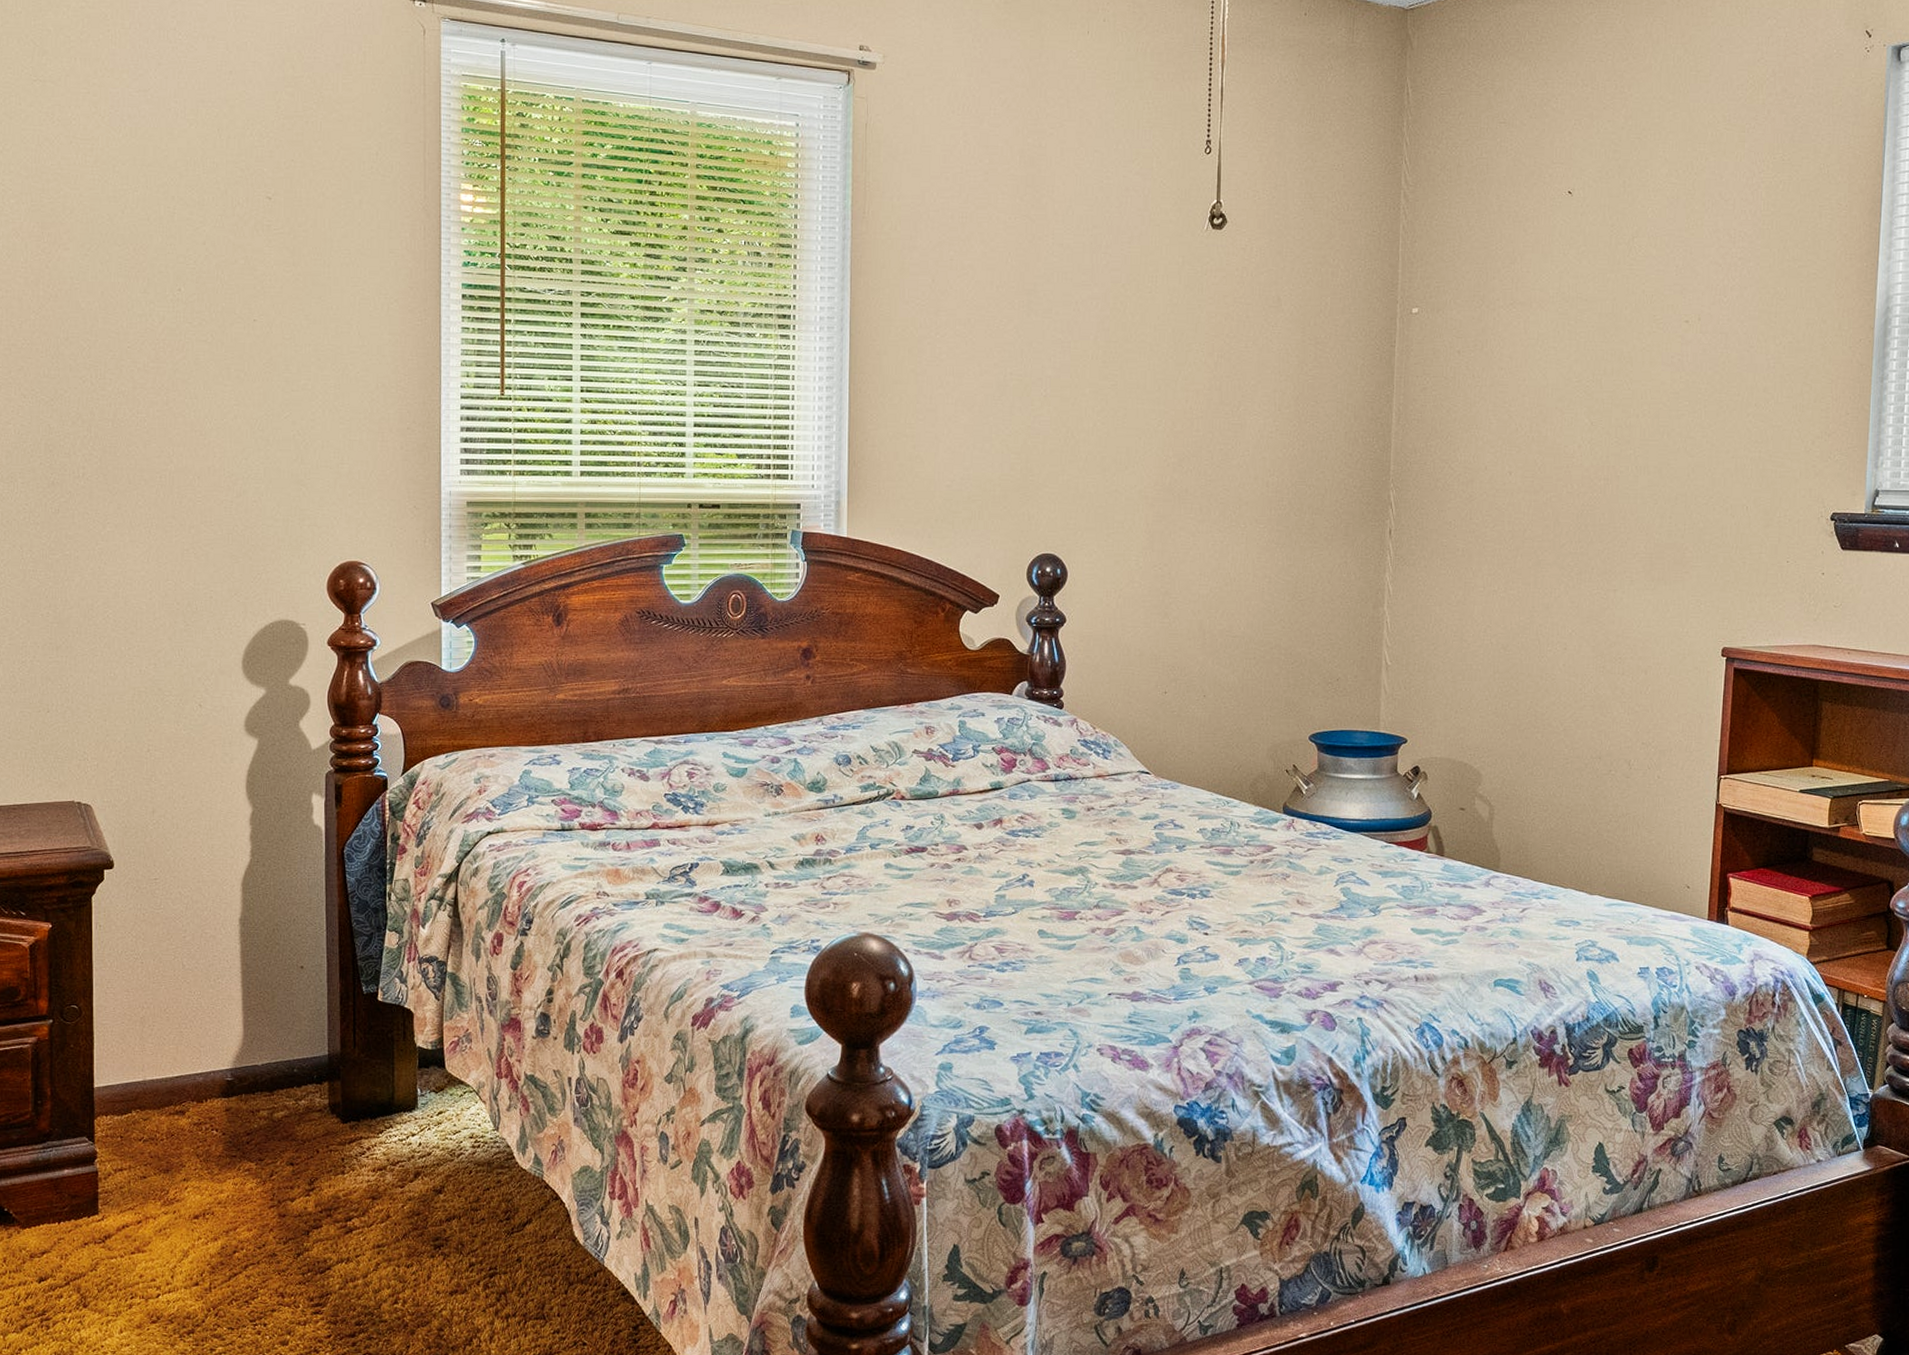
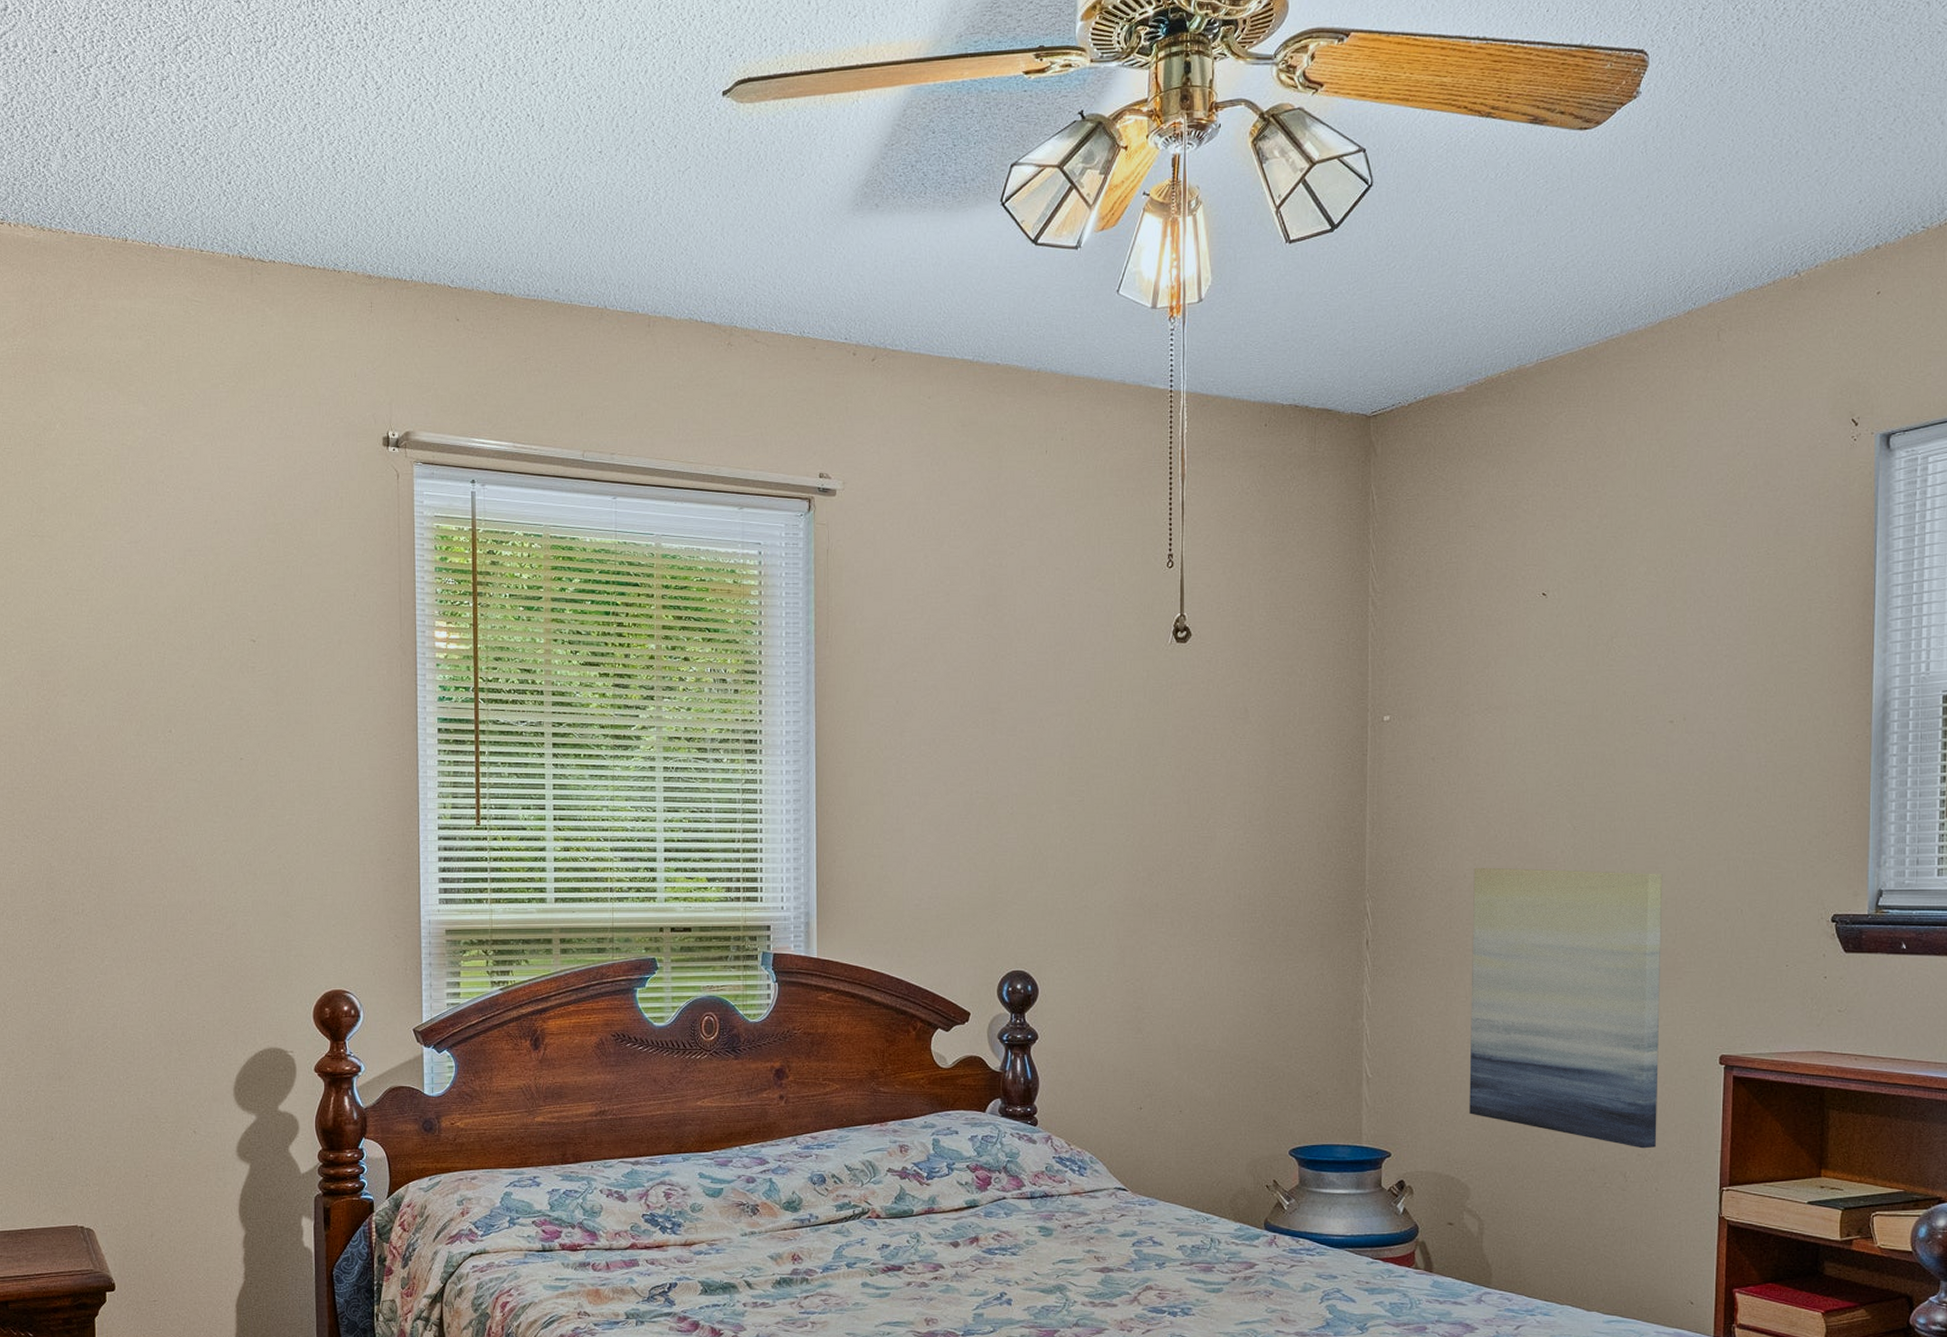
wall art: none [1483,460,1674,738] -> present [1469,867,1663,1149]

